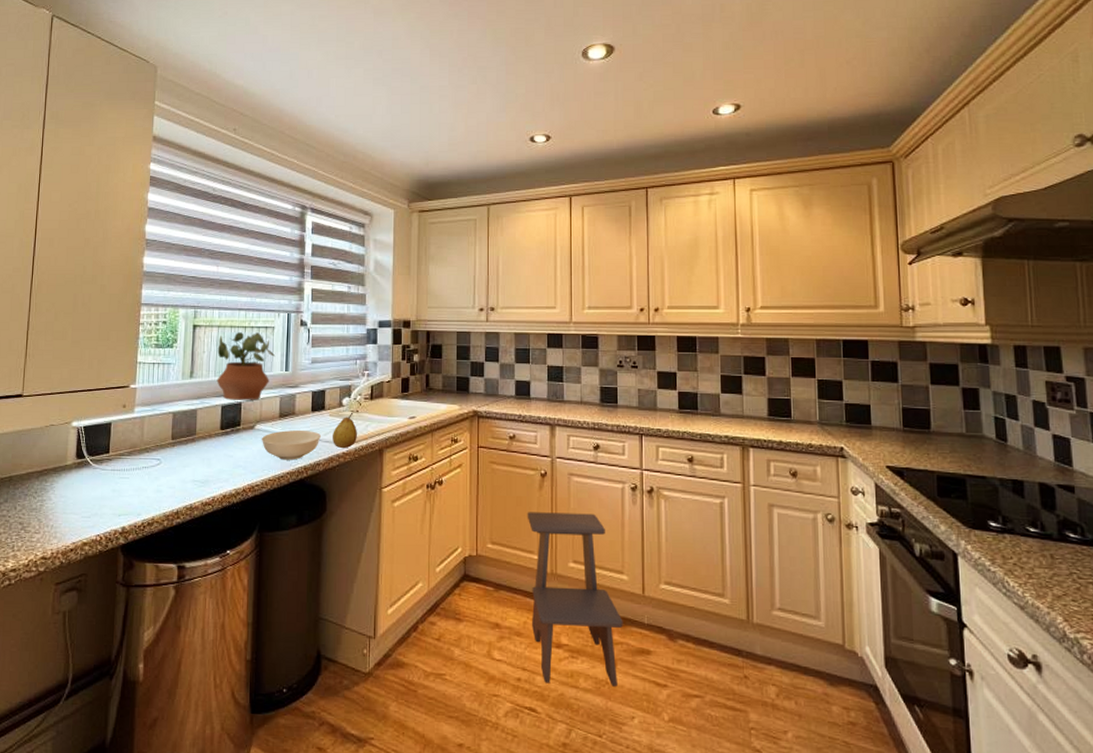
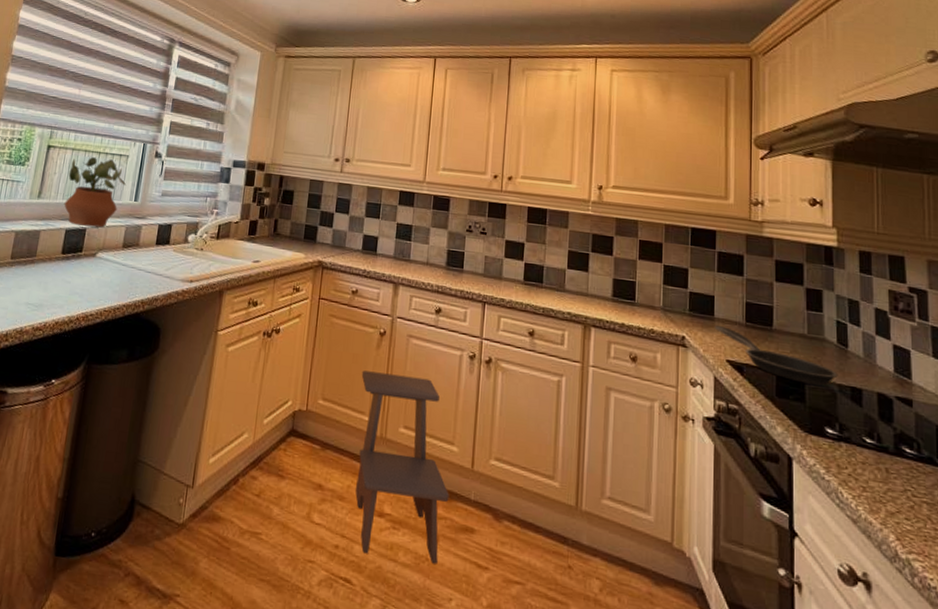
bowl: present [261,429,321,460] -> none [101,261,162,293]
fruit: present [333,412,357,449] -> none [173,249,200,287]
frying pan: none [872,433,999,481] -> present [714,324,838,386]

